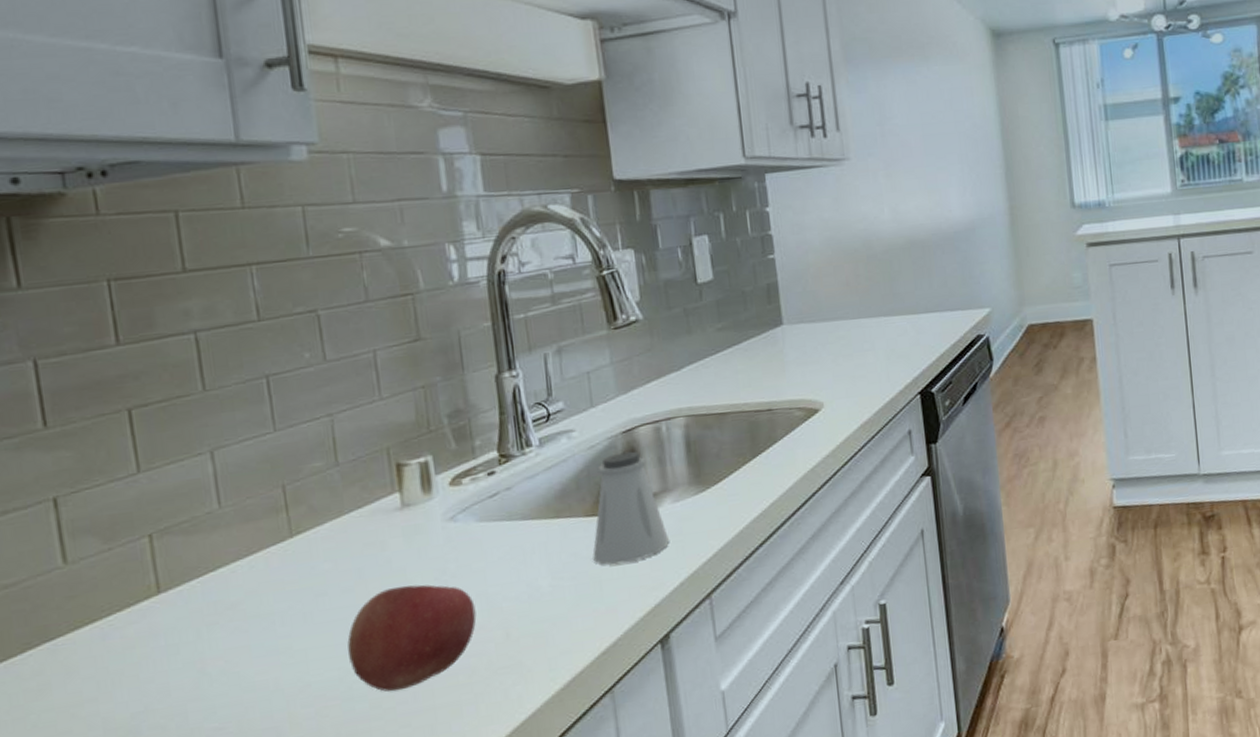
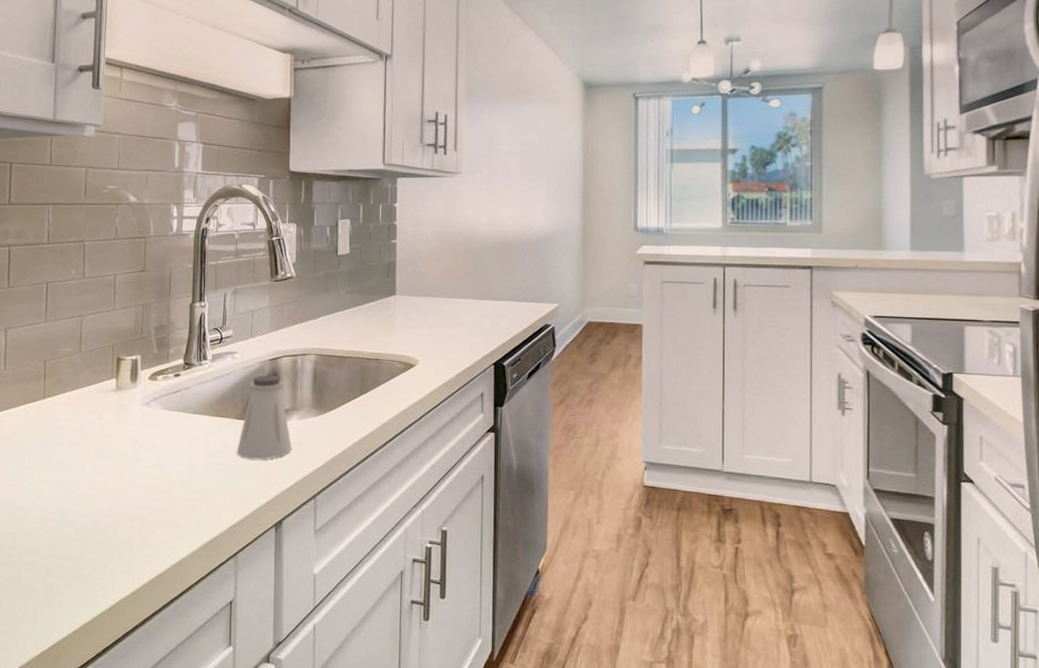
apple: present [347,584,477,692] -> none [67,447,153,524]

